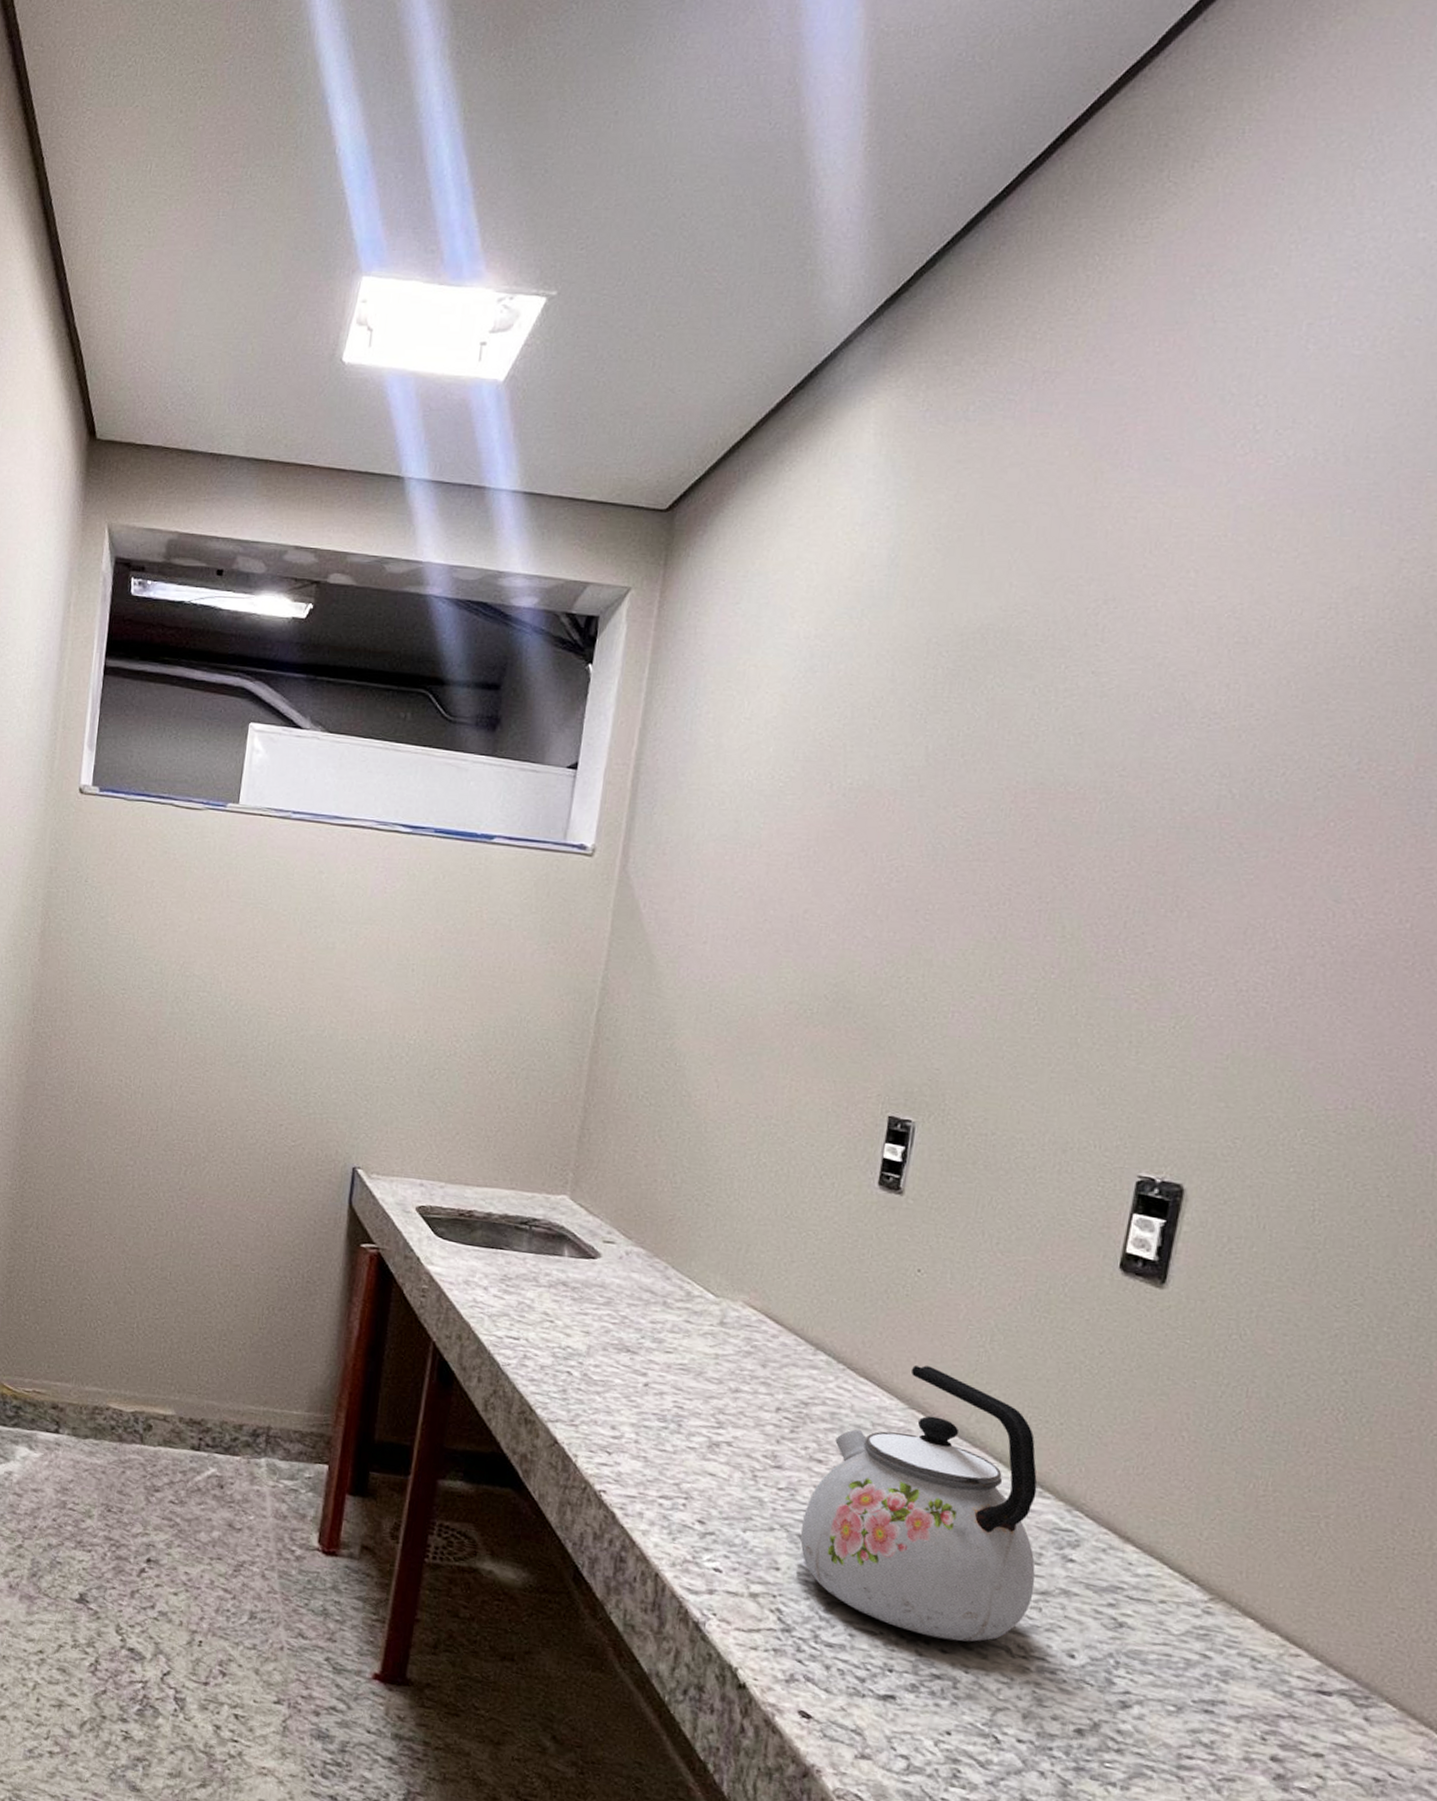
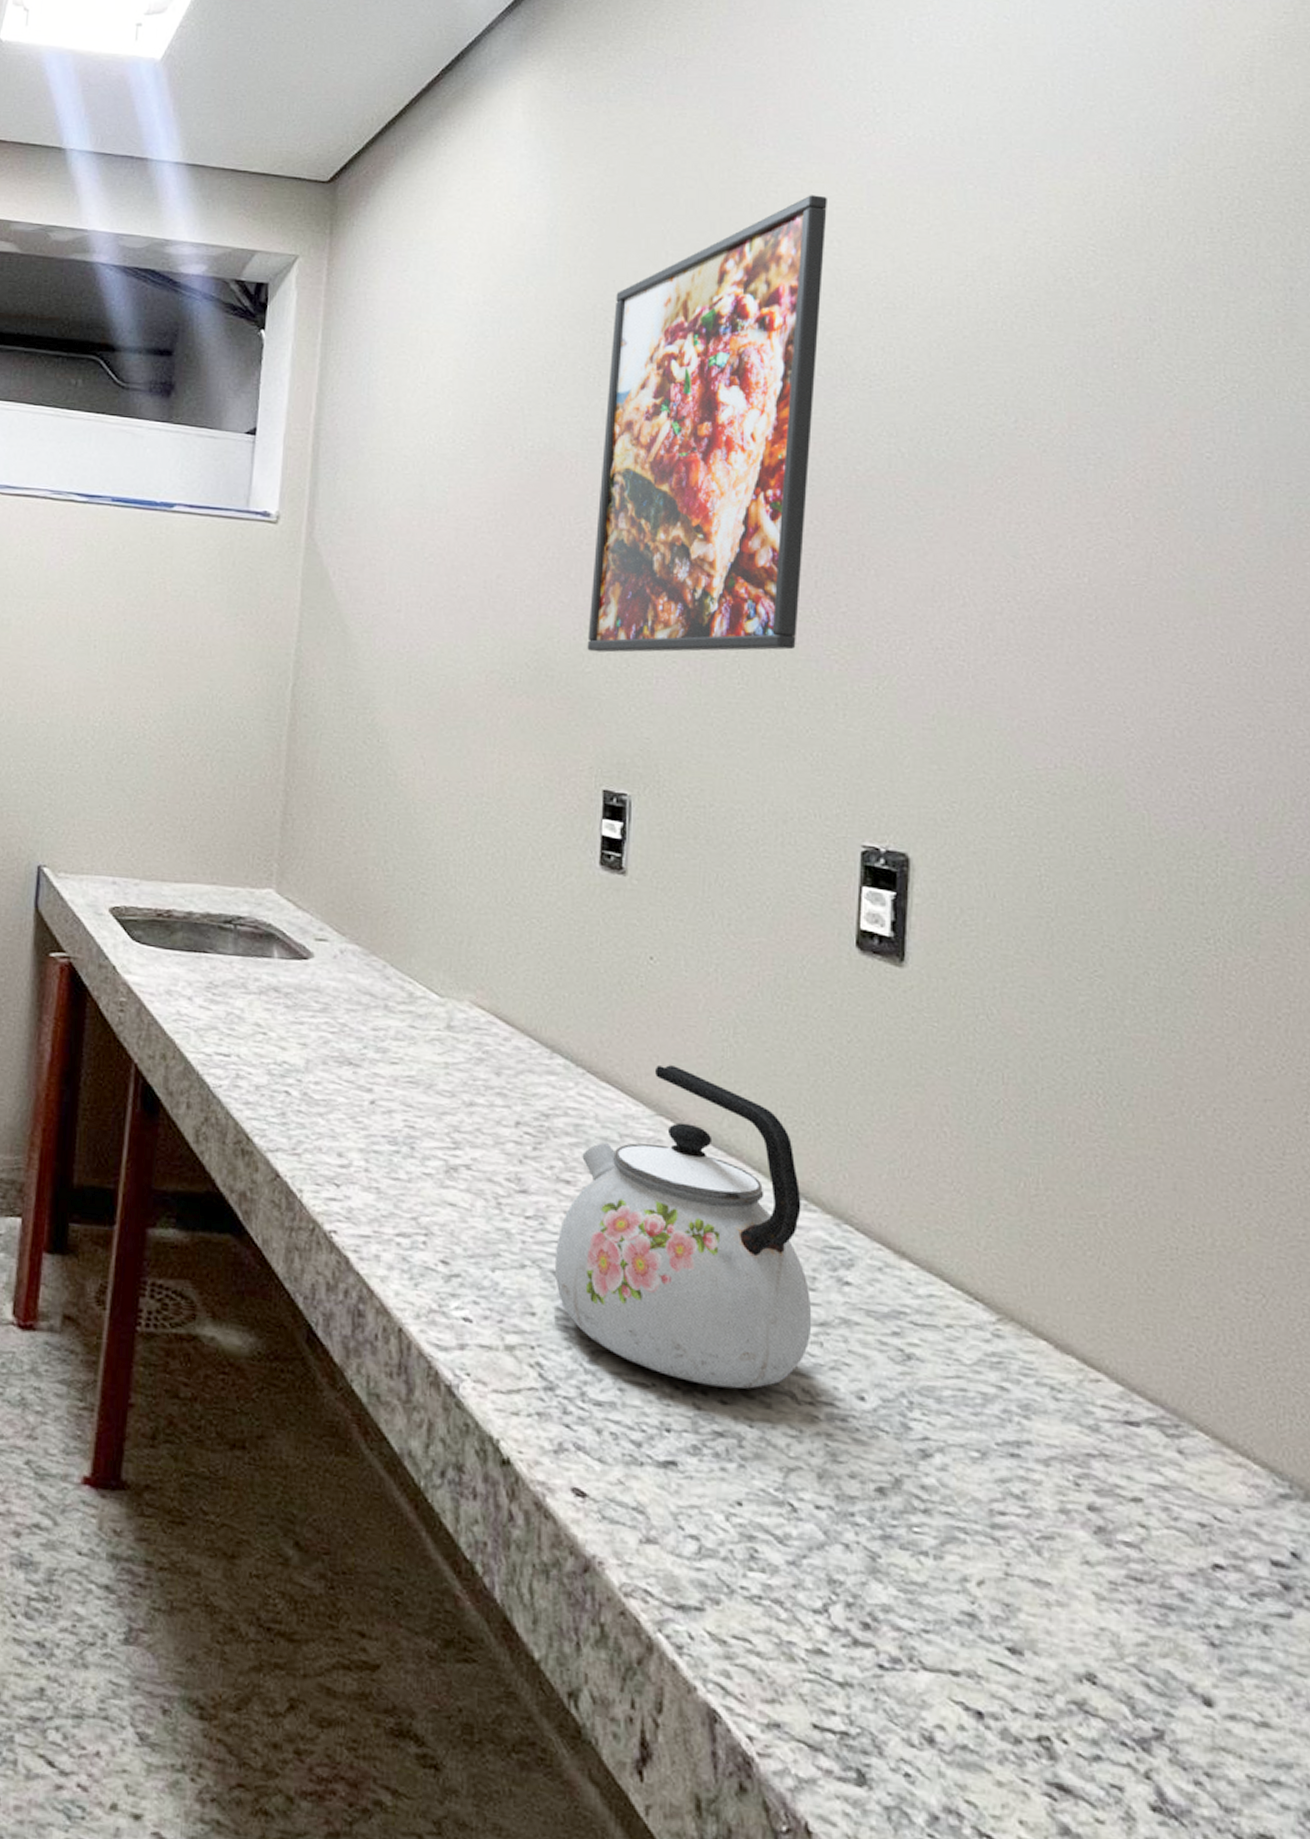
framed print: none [887,521,1190,989] -> present [587,195,827,653]

